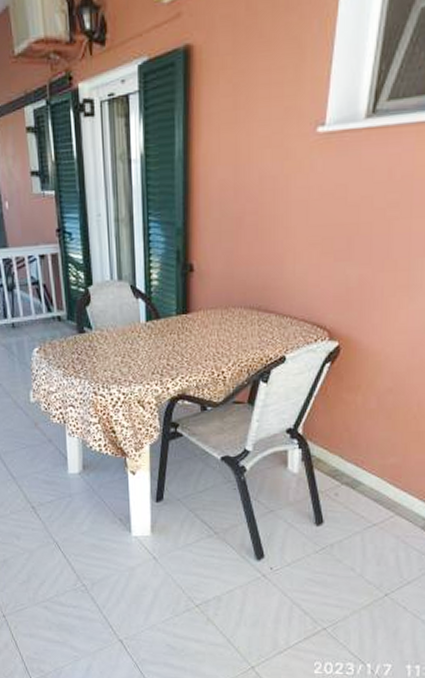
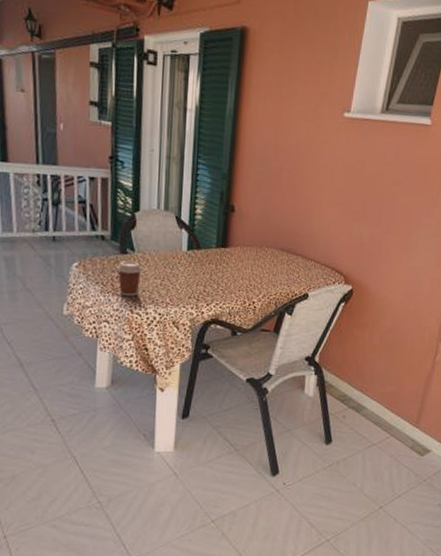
coffee cup: none [76,339,102,378] -> present [117,260,142,297]

